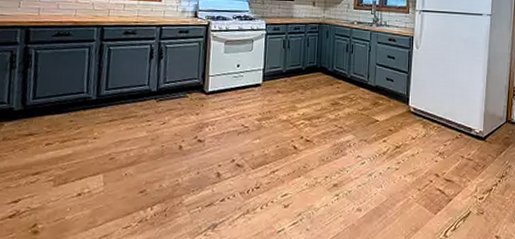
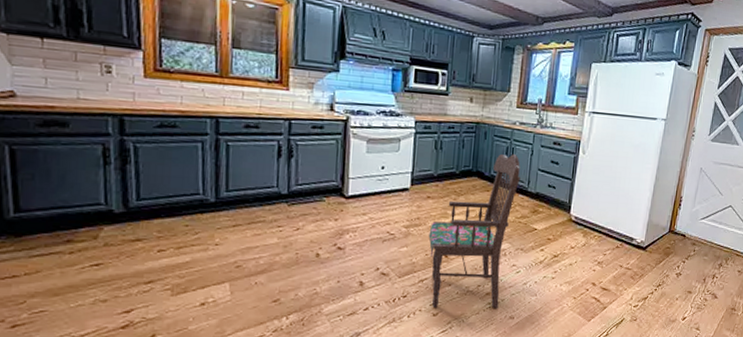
dining chair: none [279,50,361,200] -> present [428,153,521,308]

